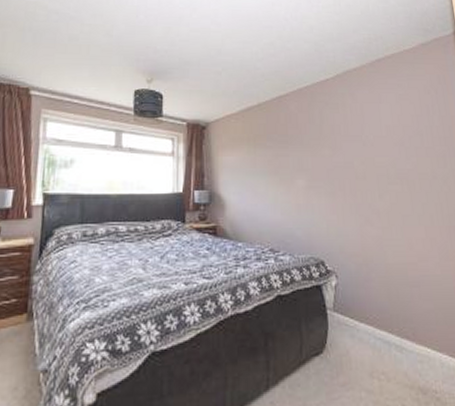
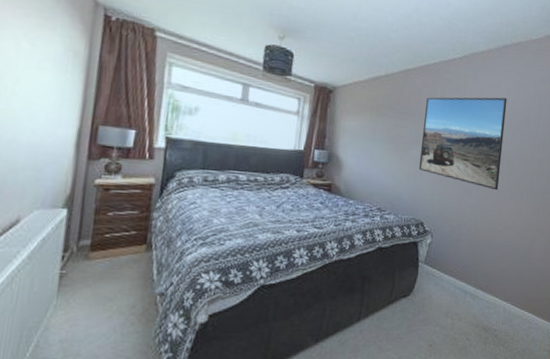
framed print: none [305,113,403,216] -> present [419,97,507,190]

